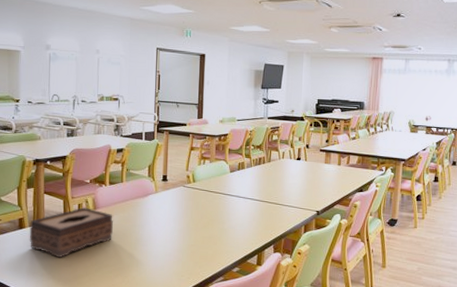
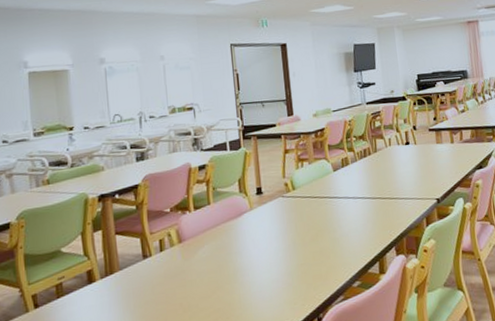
tissue box: present [29,207,113,258] -> none [101,242,206,311]

